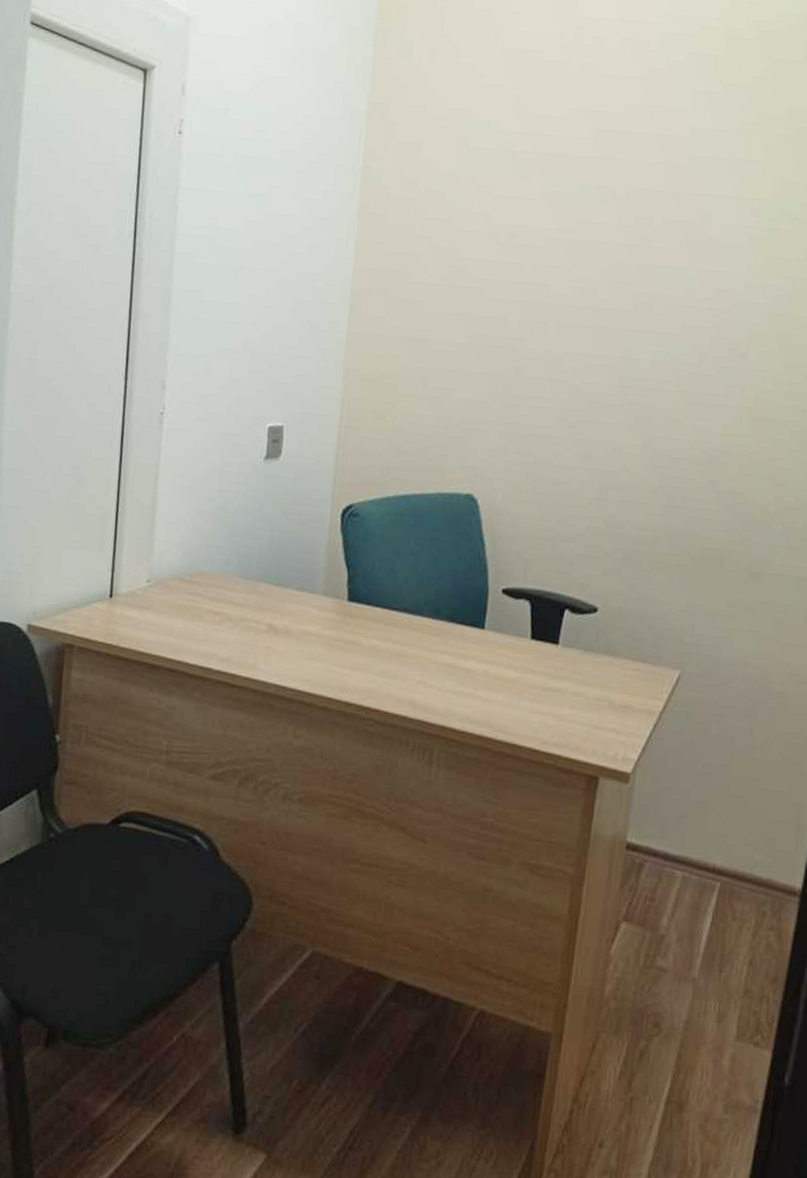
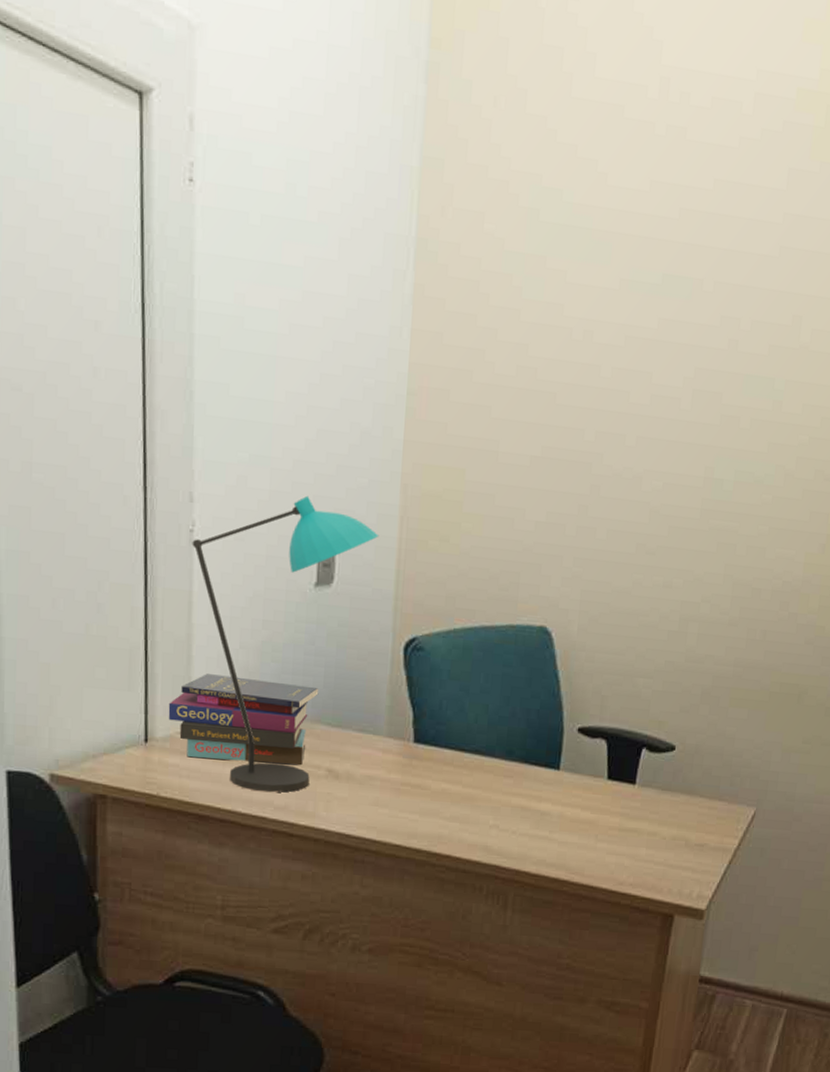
books: none [131,537,264,620] -> present [168,674,319,765]
desk lamp: none [161,381,323,646] -> present [192,495,379,793]

